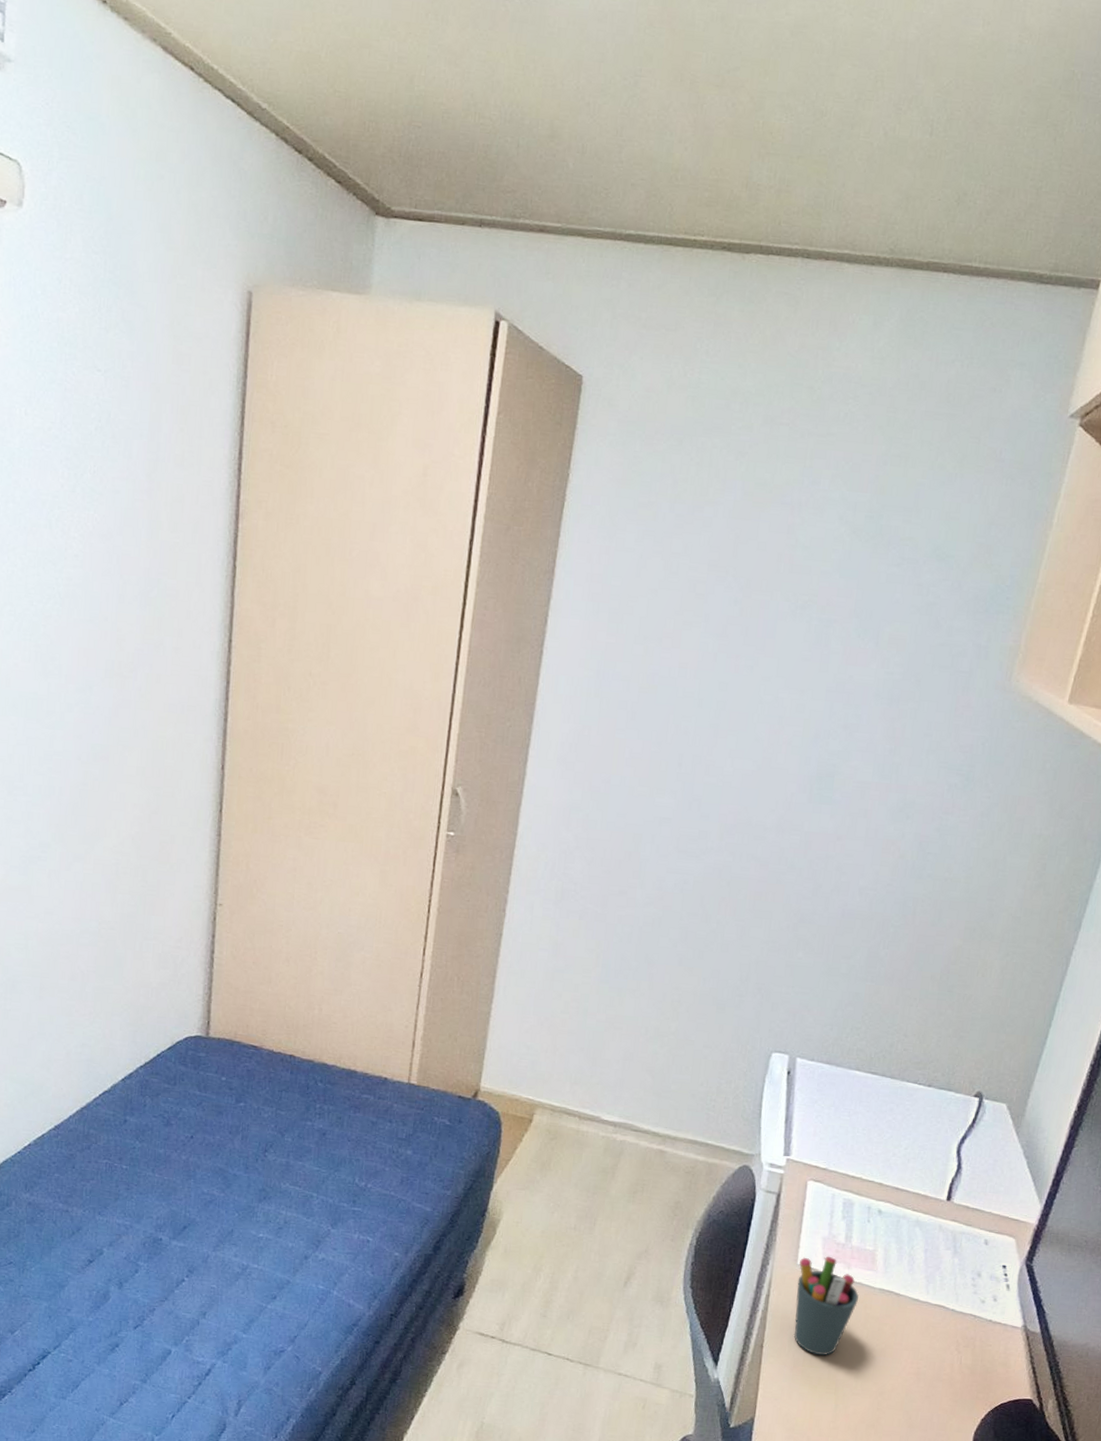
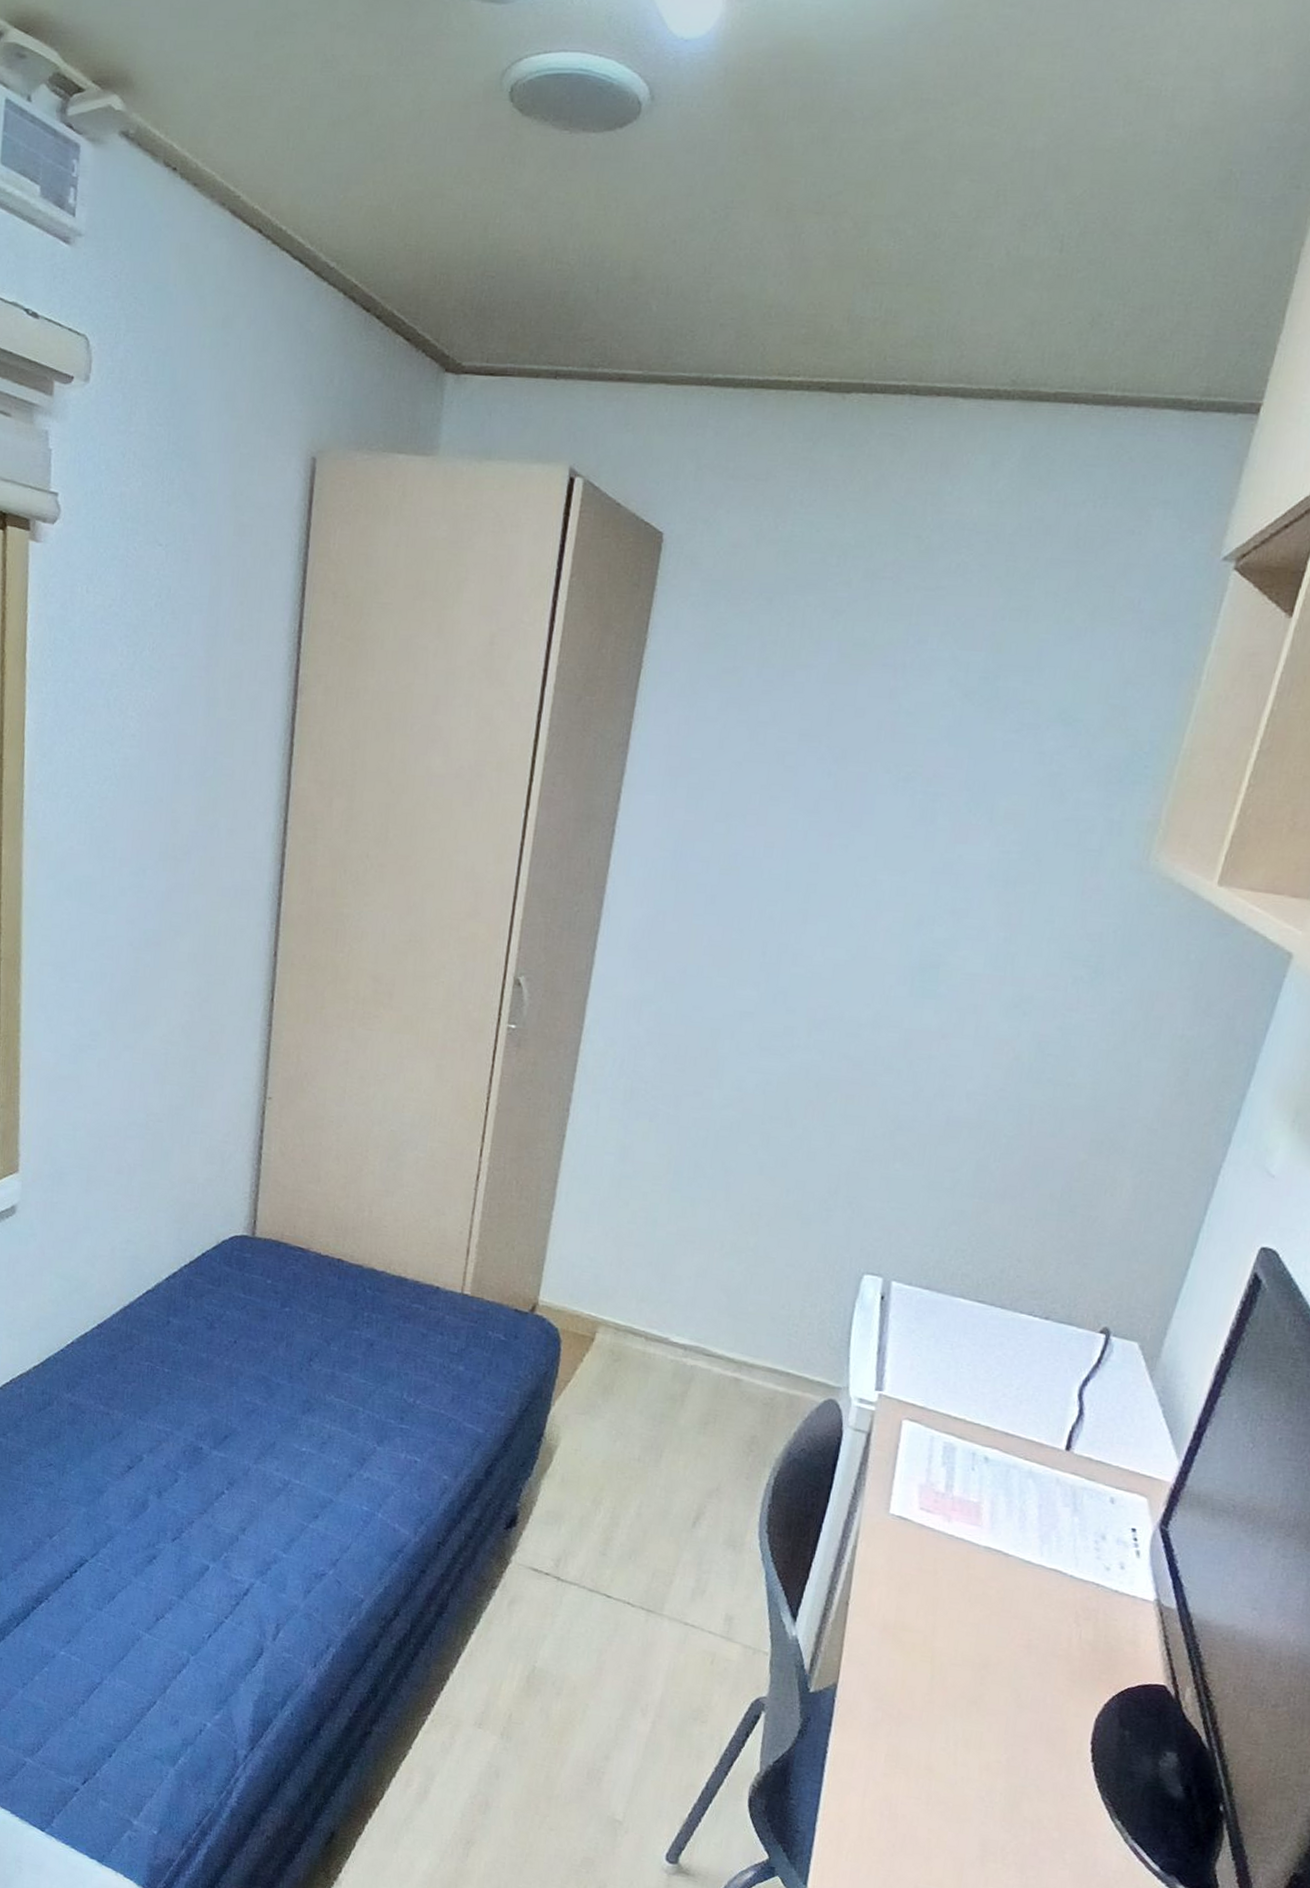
pen holder: present [793,1256,859,1356] -> none [883,1505,960,1619]

